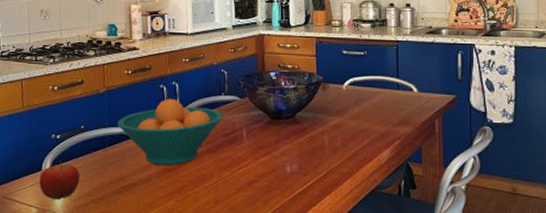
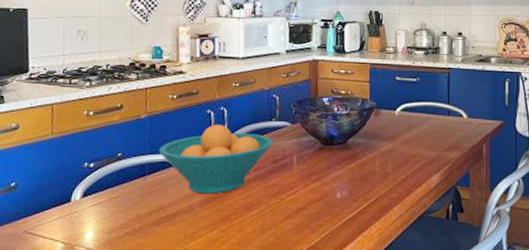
fruit: present [39,160,80,200] -> none [67,190,115,233]

